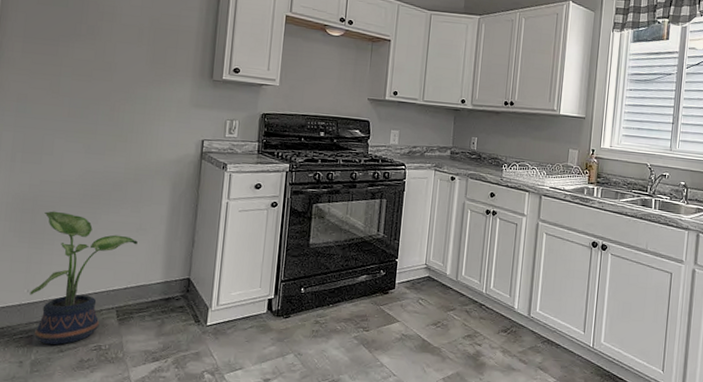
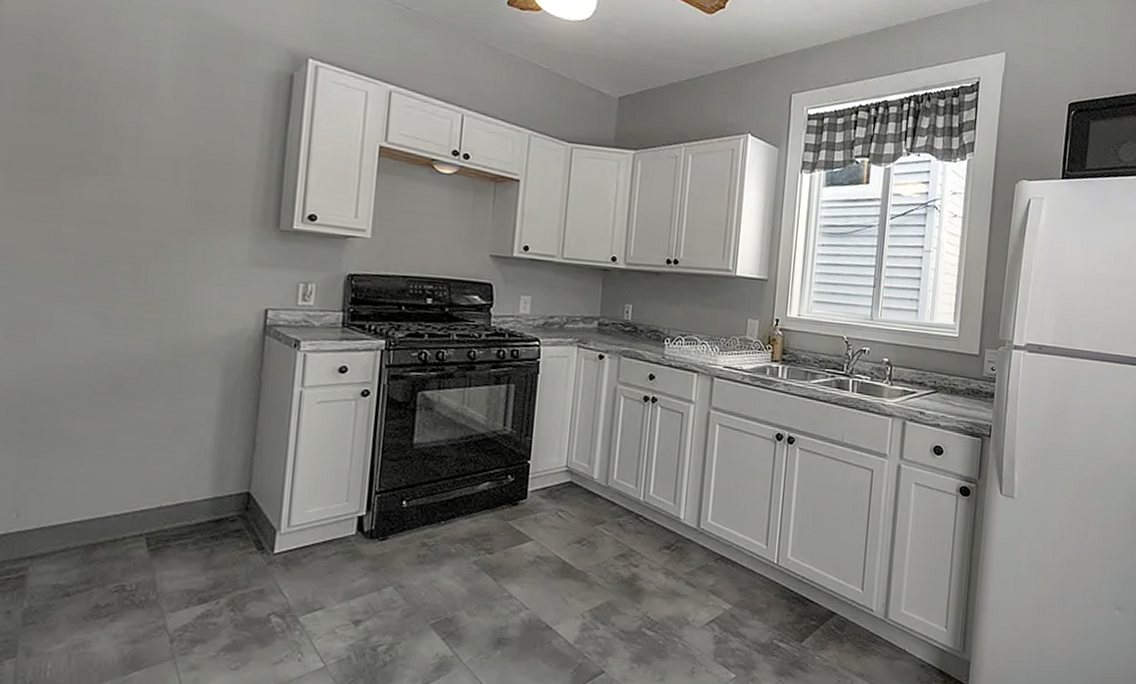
potted plant: present [30,211,138,345] -> none [20,406,176,588]

